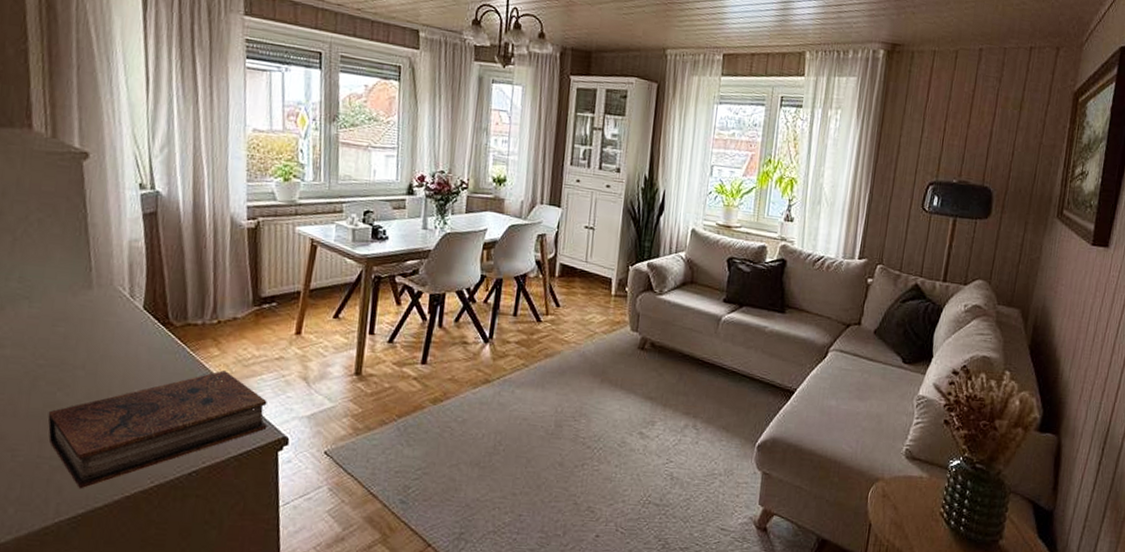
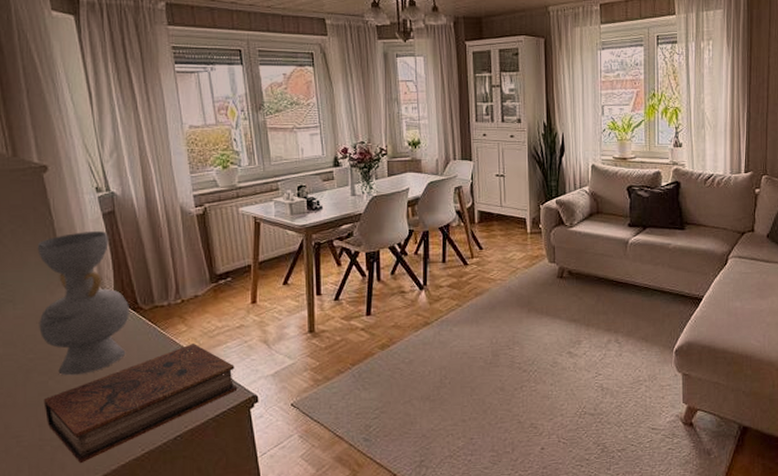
decorative vase: none [54,231,159,390] -> present [37,231,129,376]

